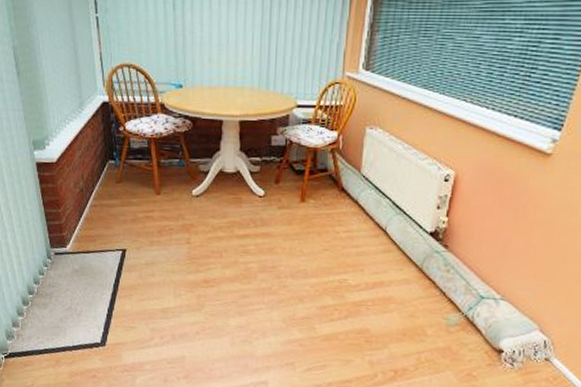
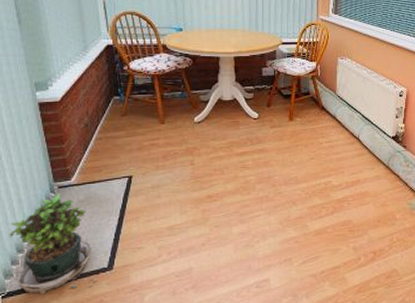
potted plant: none [10,260,91,361] -> present [9,193,97,295]

